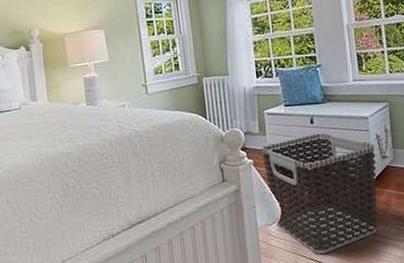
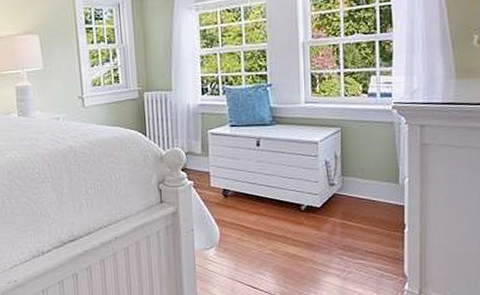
clothes hamper: present [261,133,378,254] -> none [203,156,323,281]

